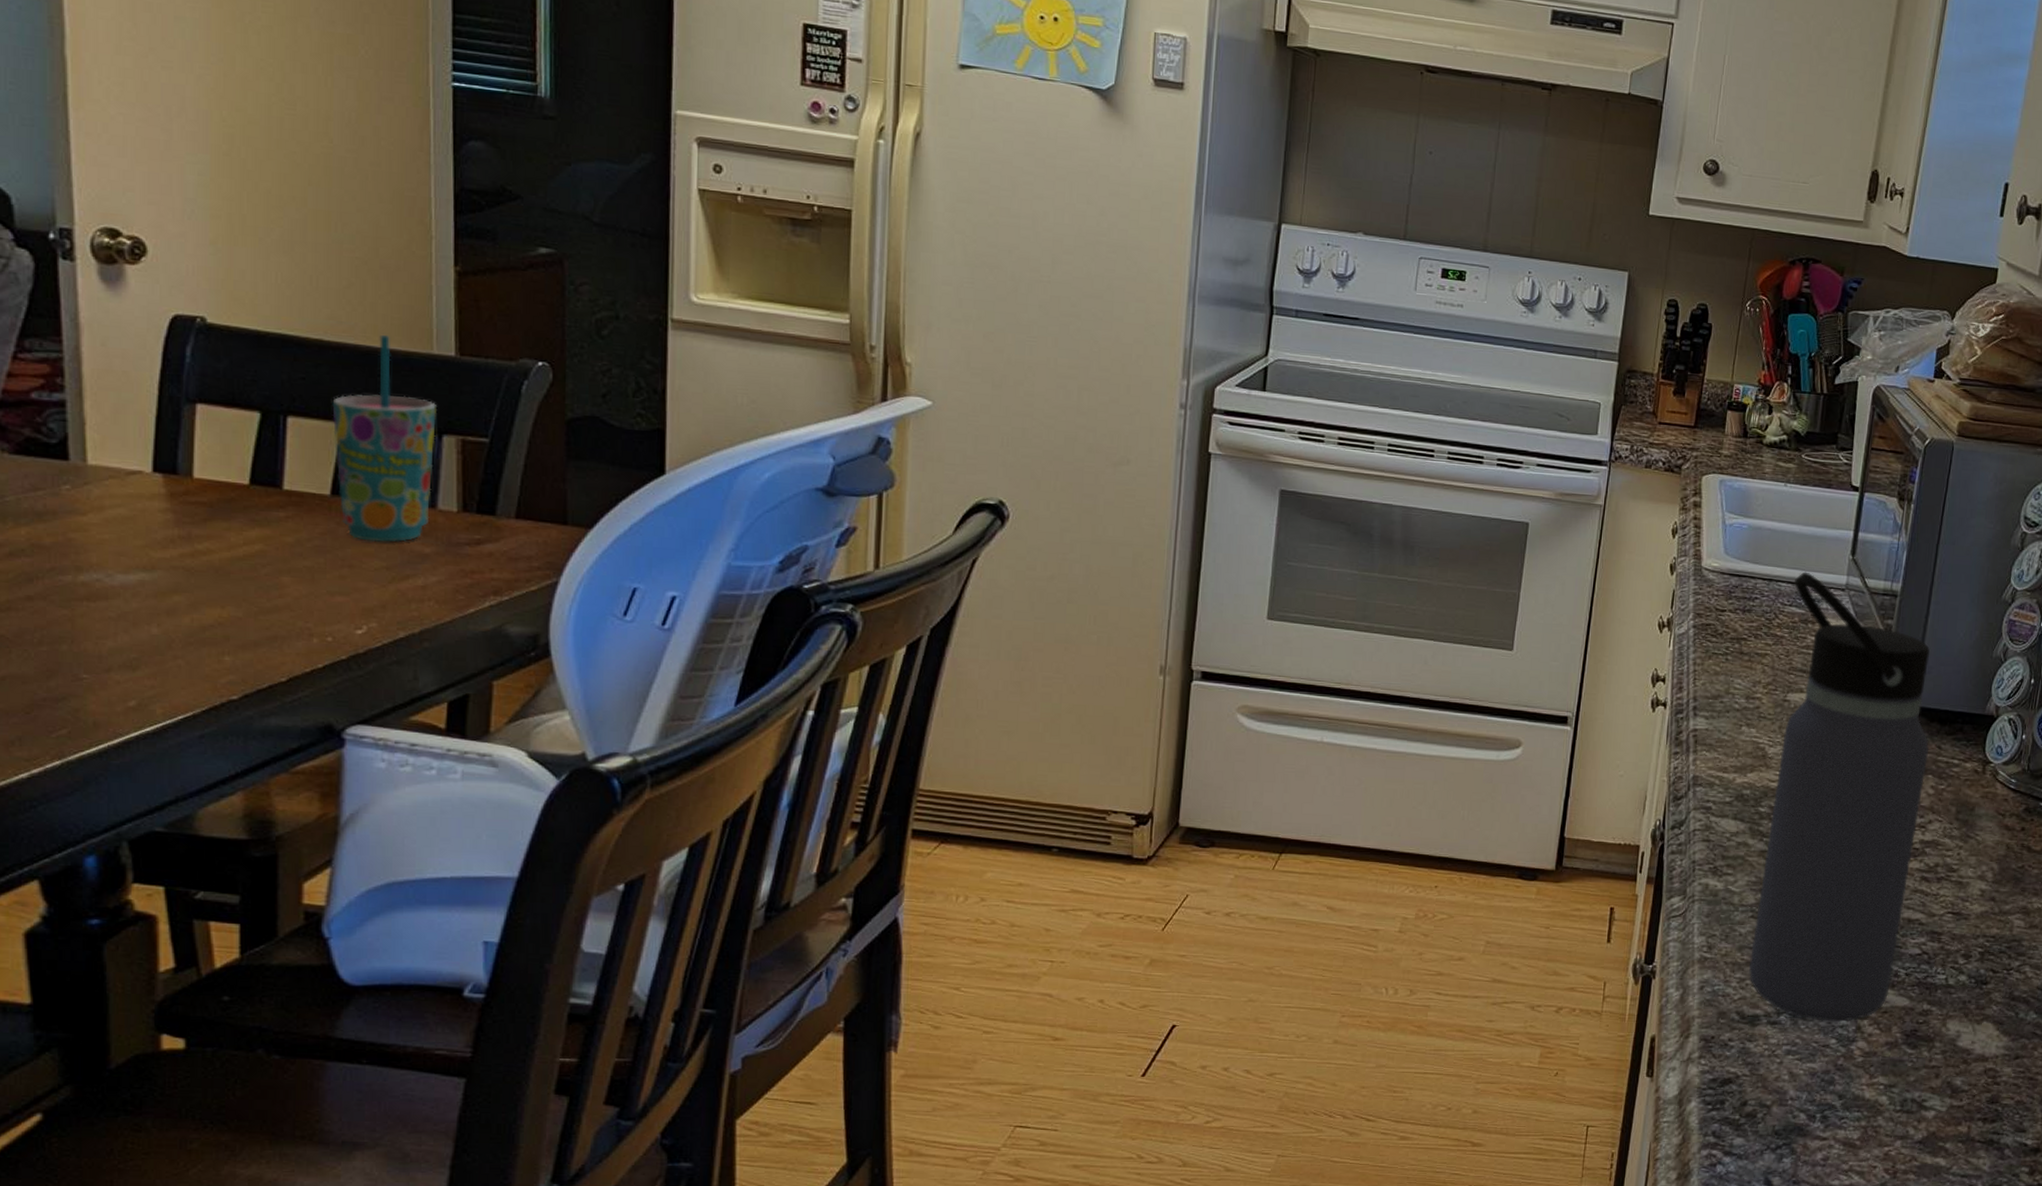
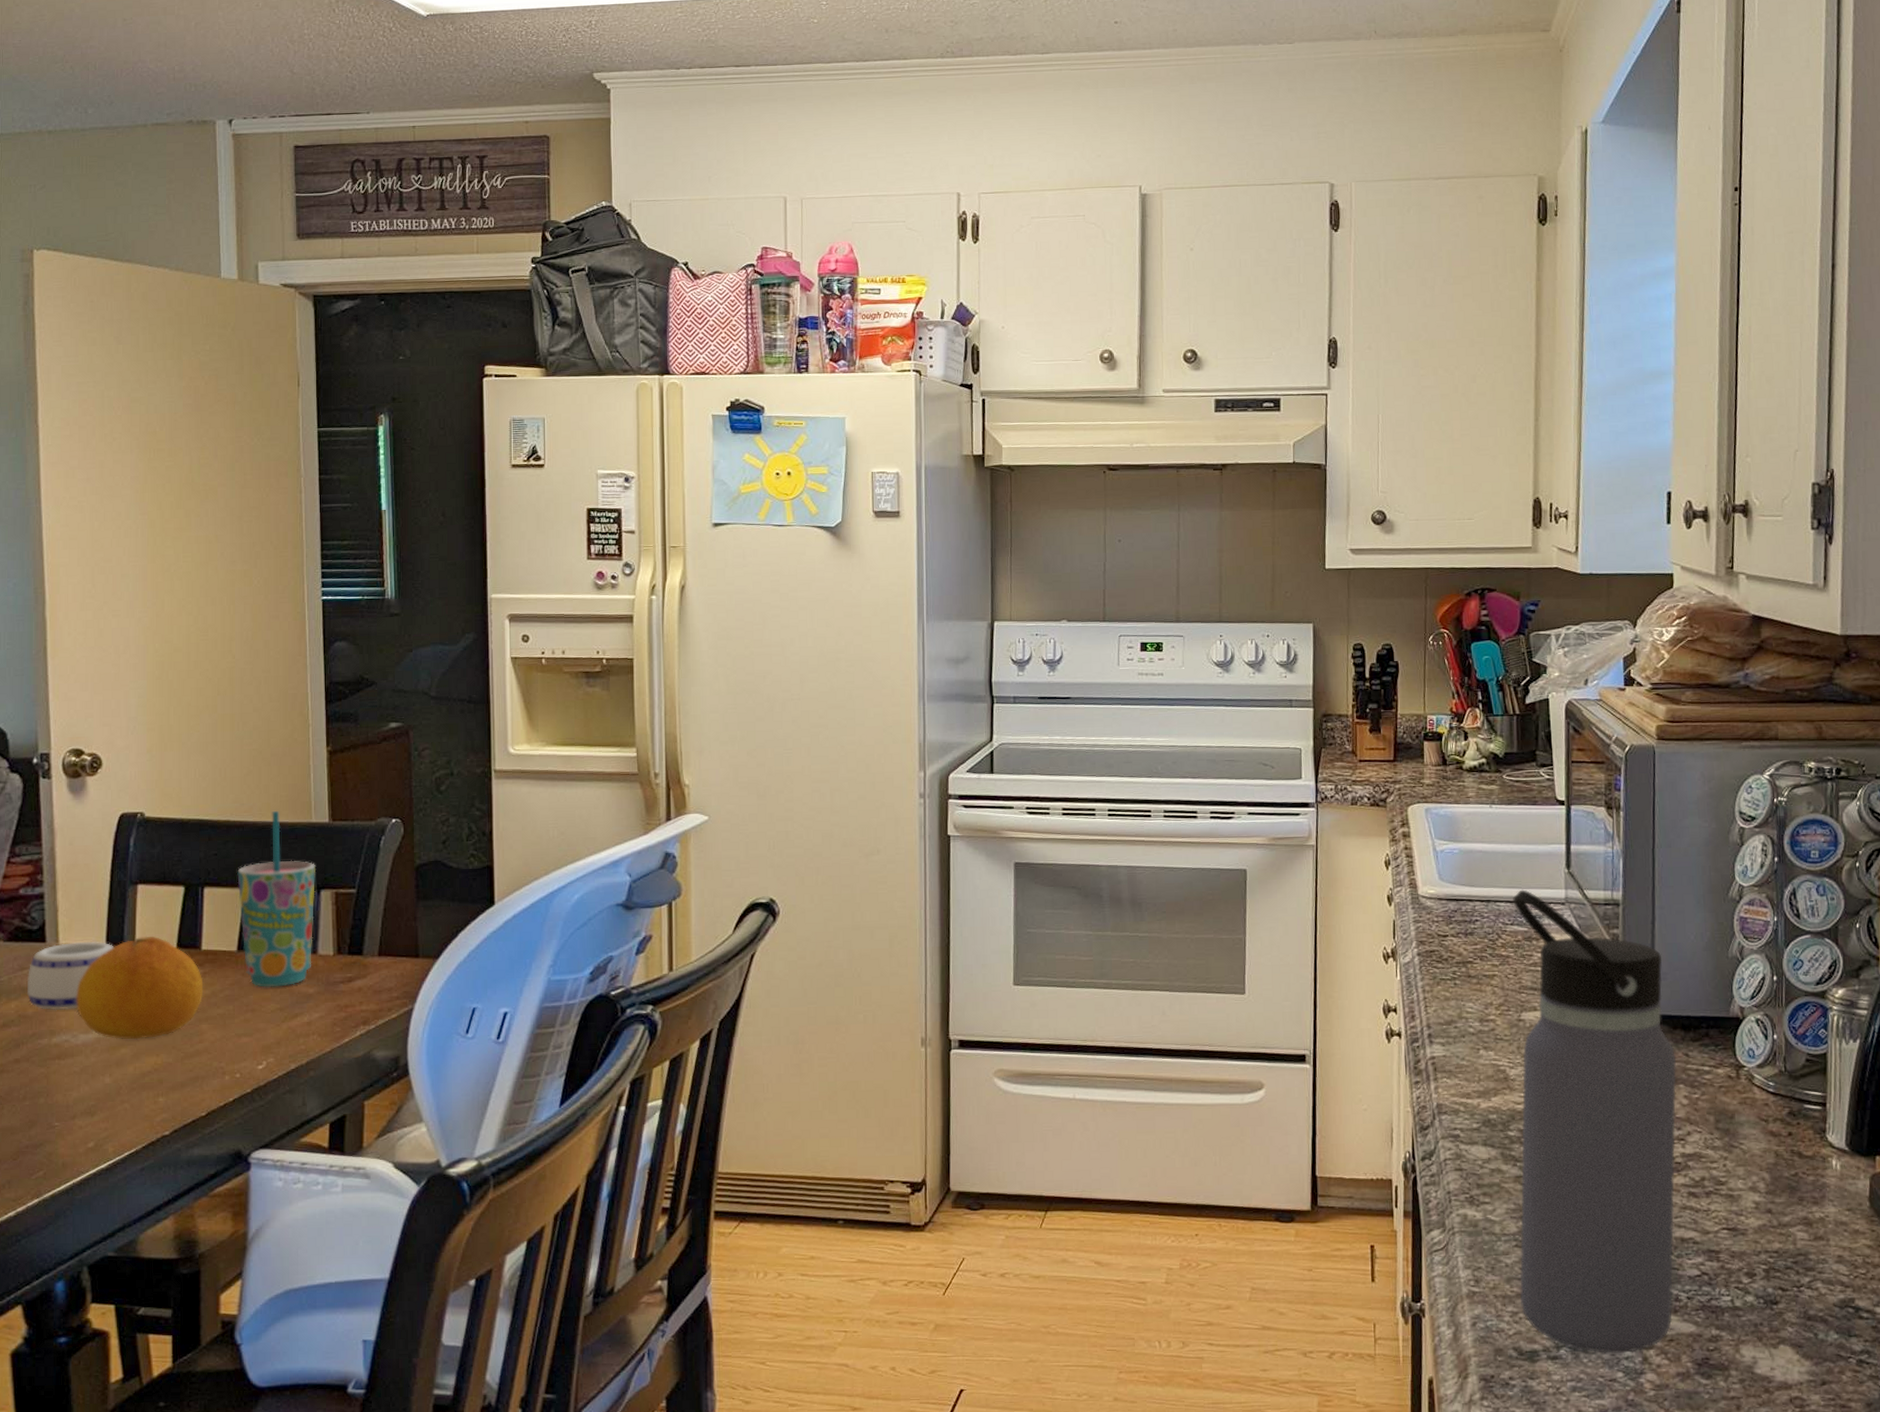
mug: none [42,464,163,544] -> present [26,941,113,1010]
fruit: none [112,466,285,587] -> present [76,936,204,1039]

